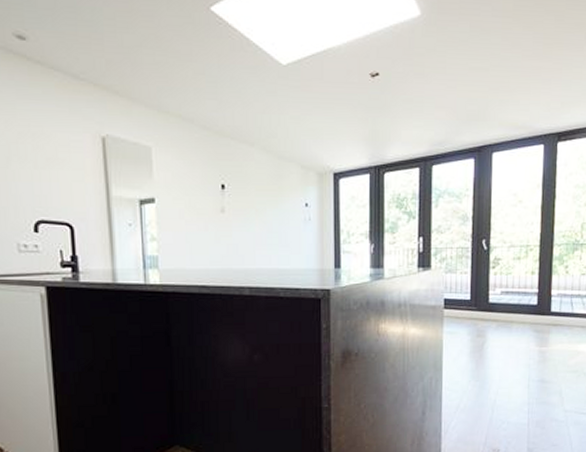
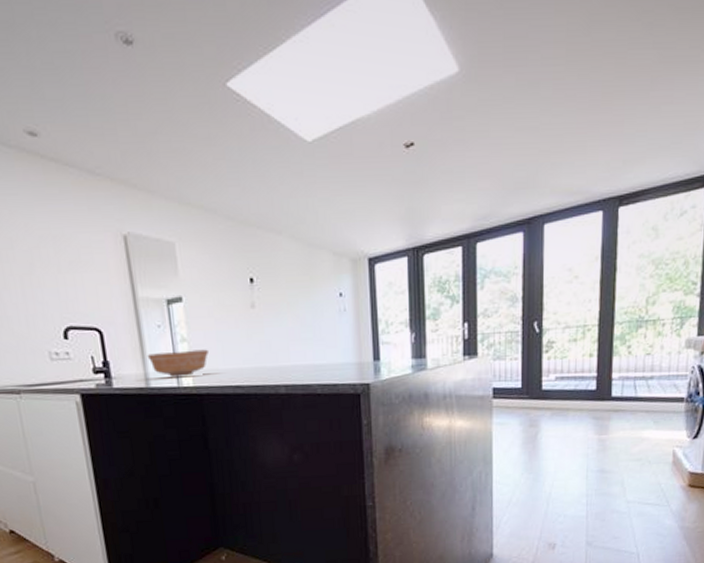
bowl: none [116,249,177,274] -> present [147,349,208,377]

